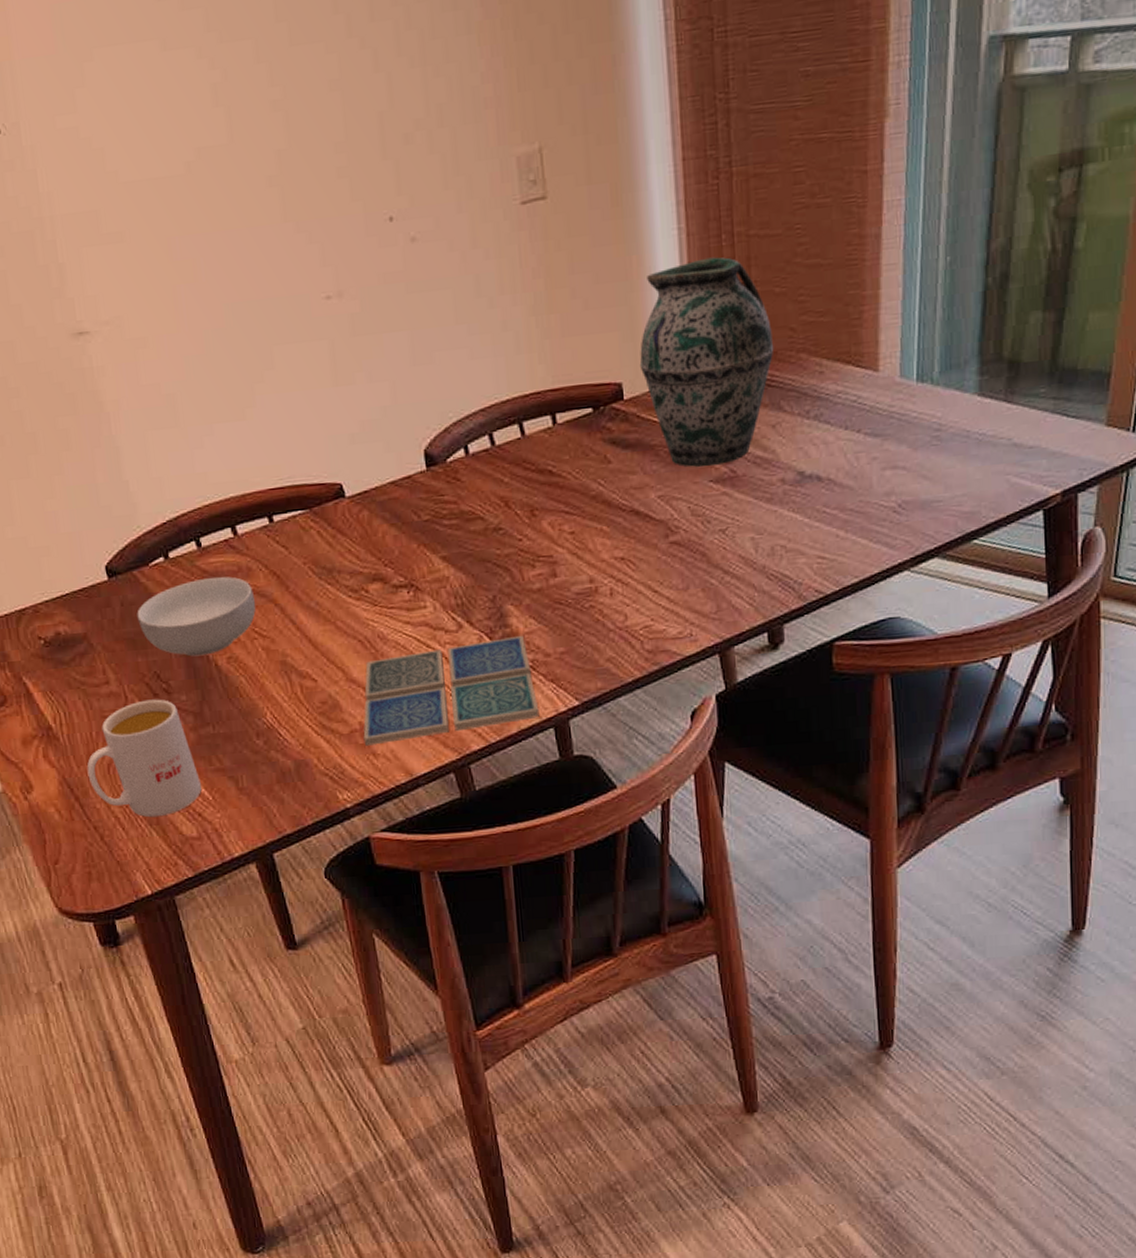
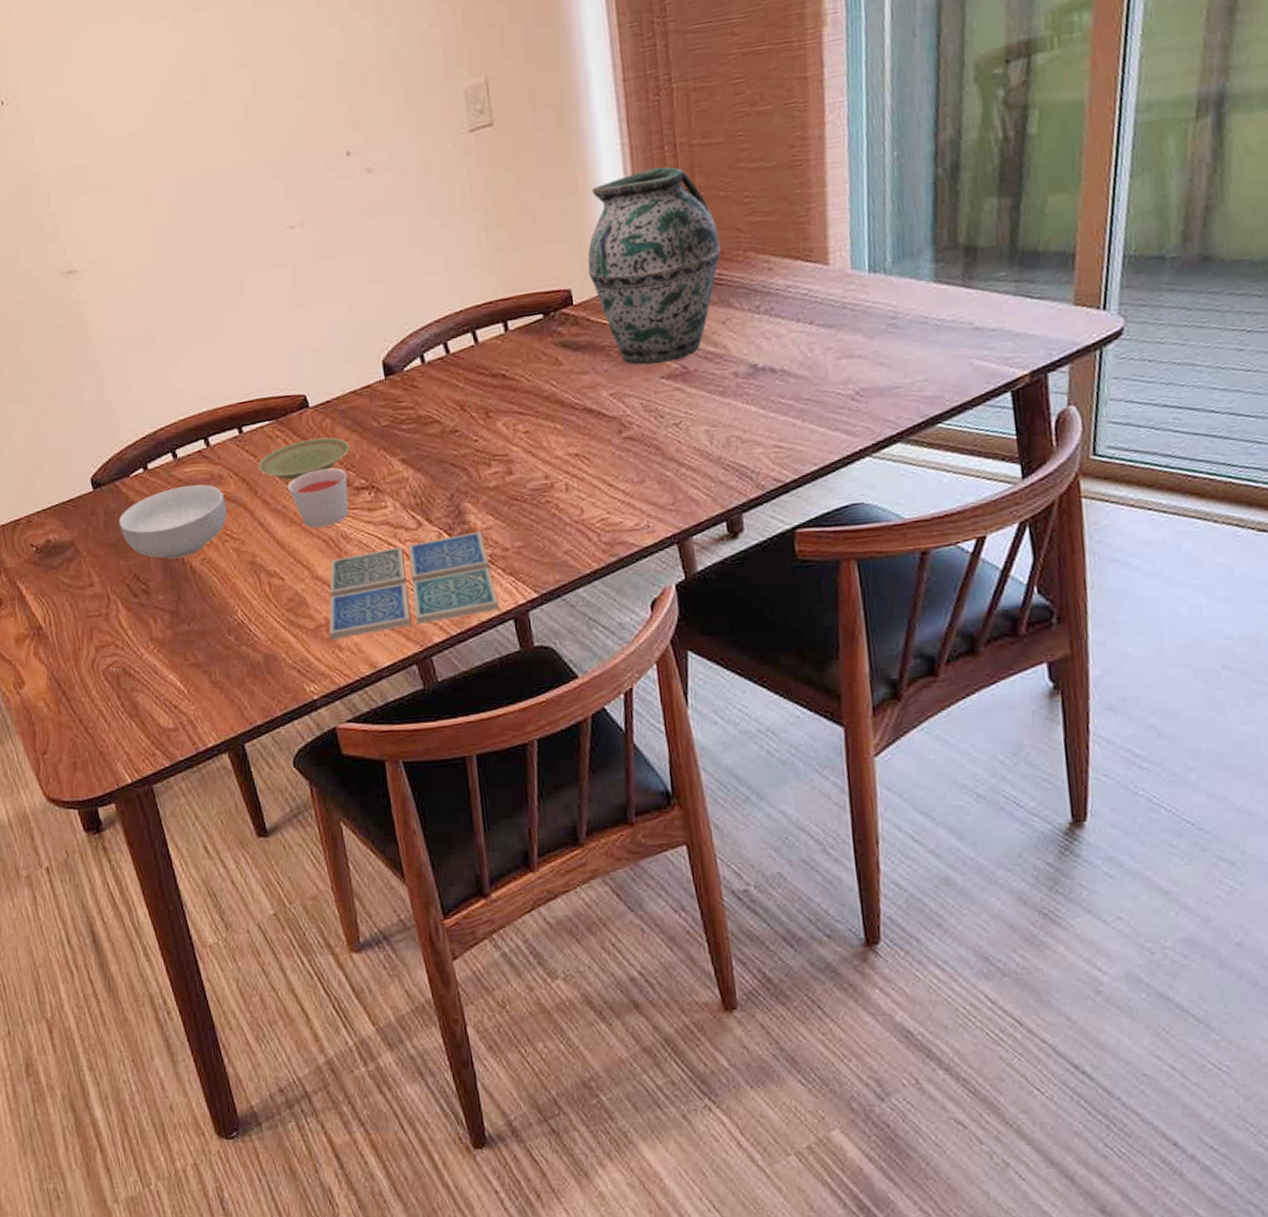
mug: present [87,699,202,818] -> none [73,599,178,710]
plate: none [290,530,389,575] -> present [258,437,350,480]
candle: none [322,563,386,627] -> present [288,468,349,528]

